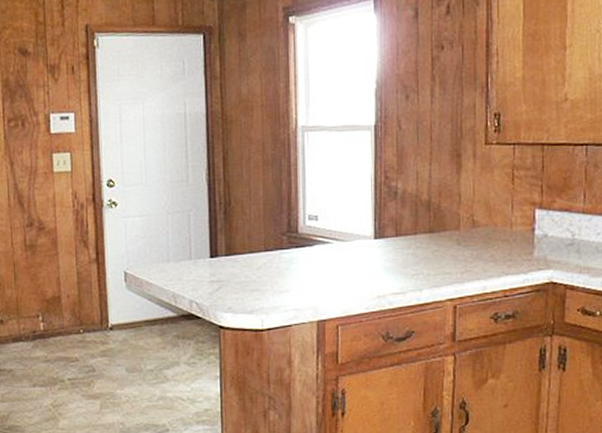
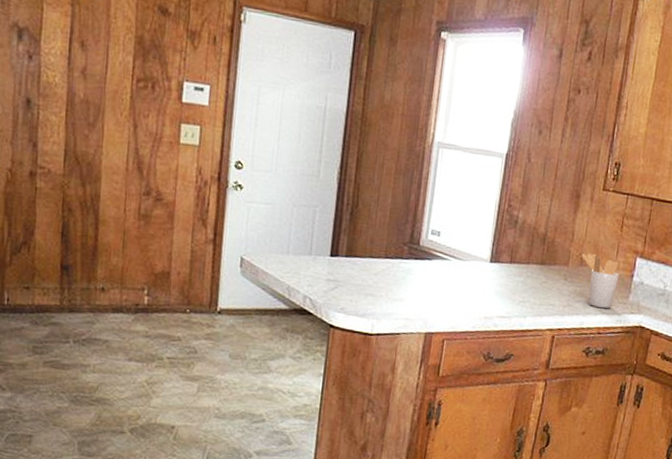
utensil holder: none [473,213,519,269] -> present [582,253,620,308]

